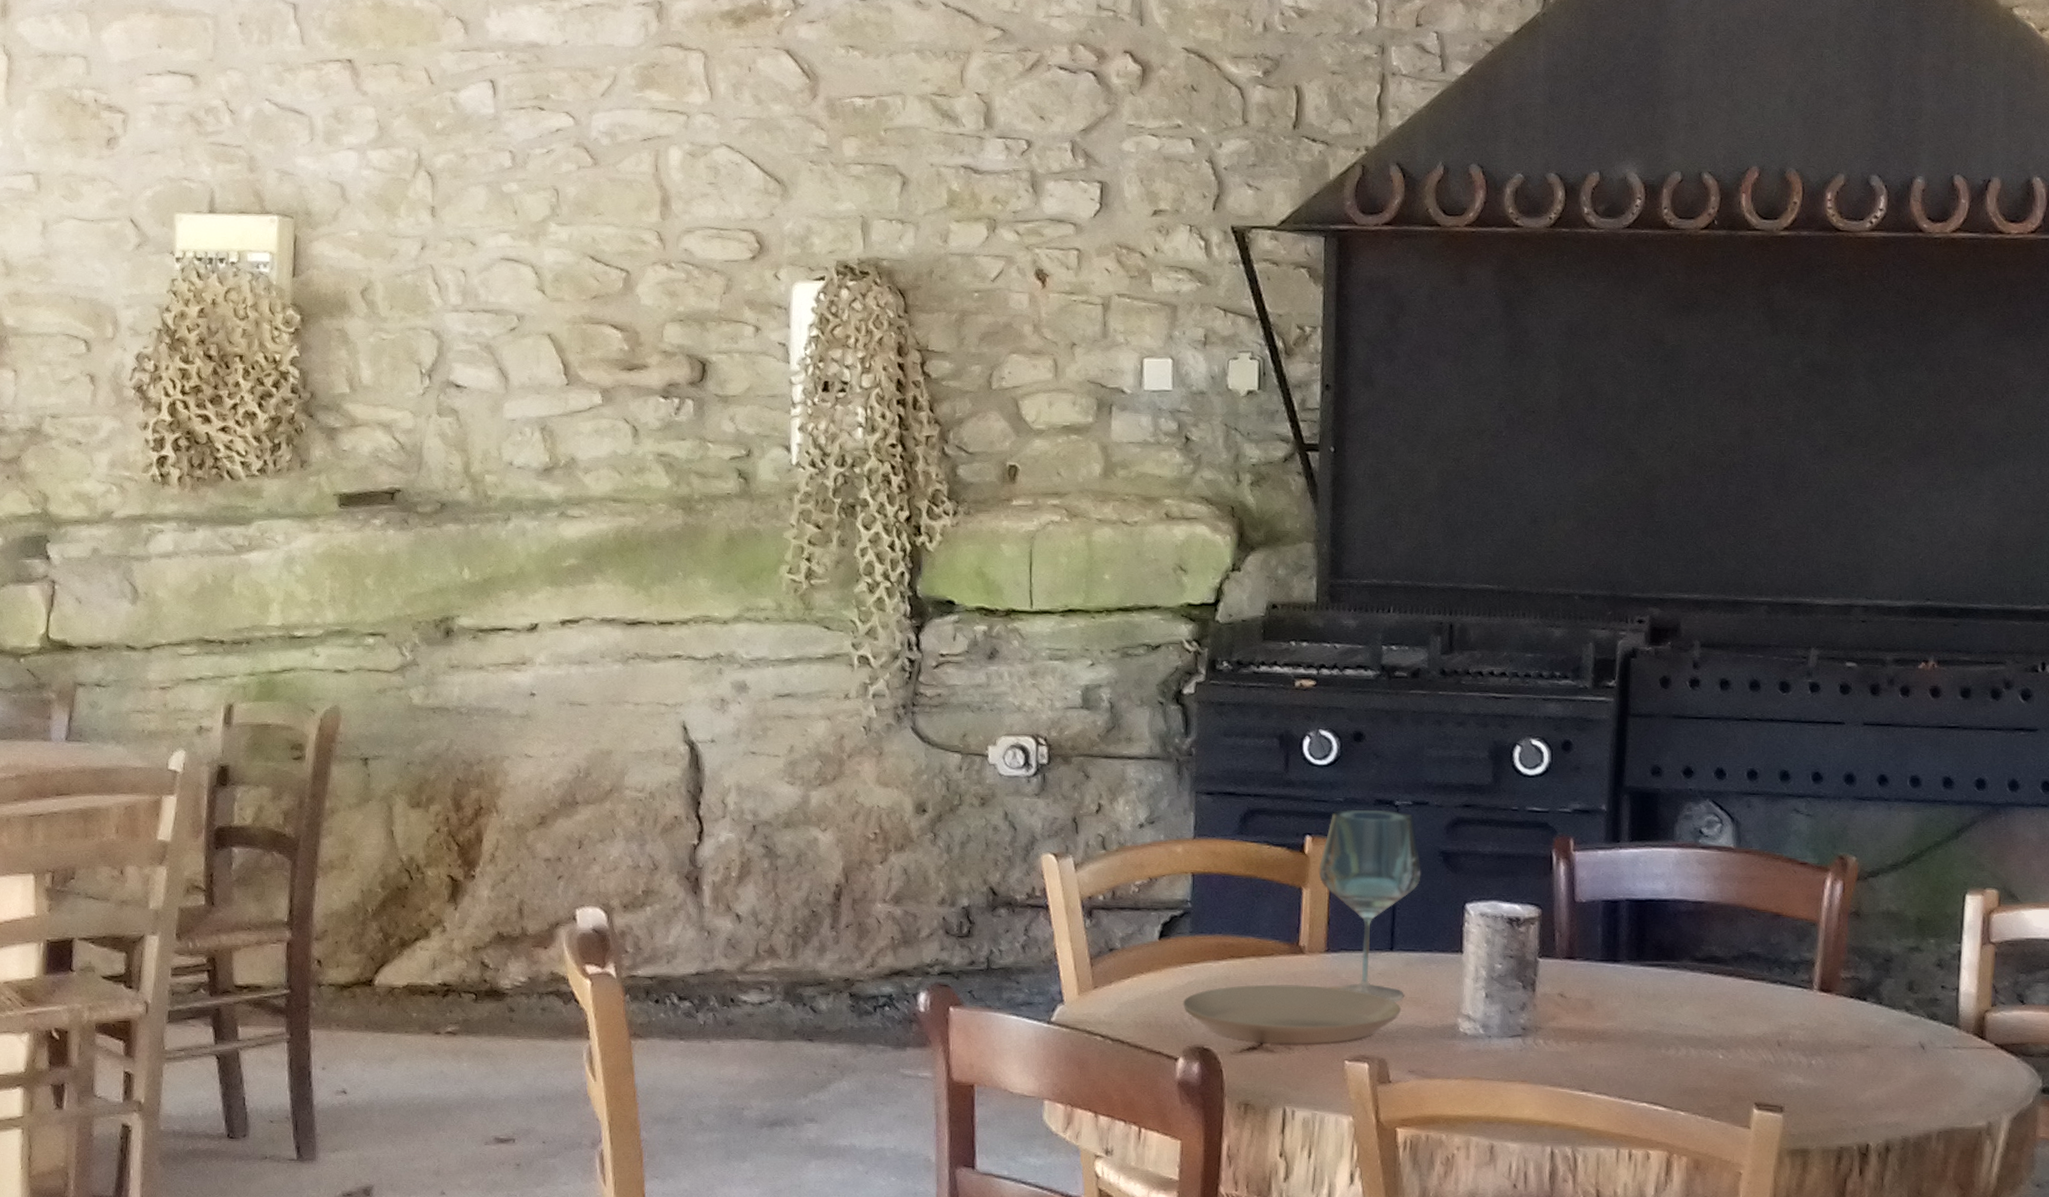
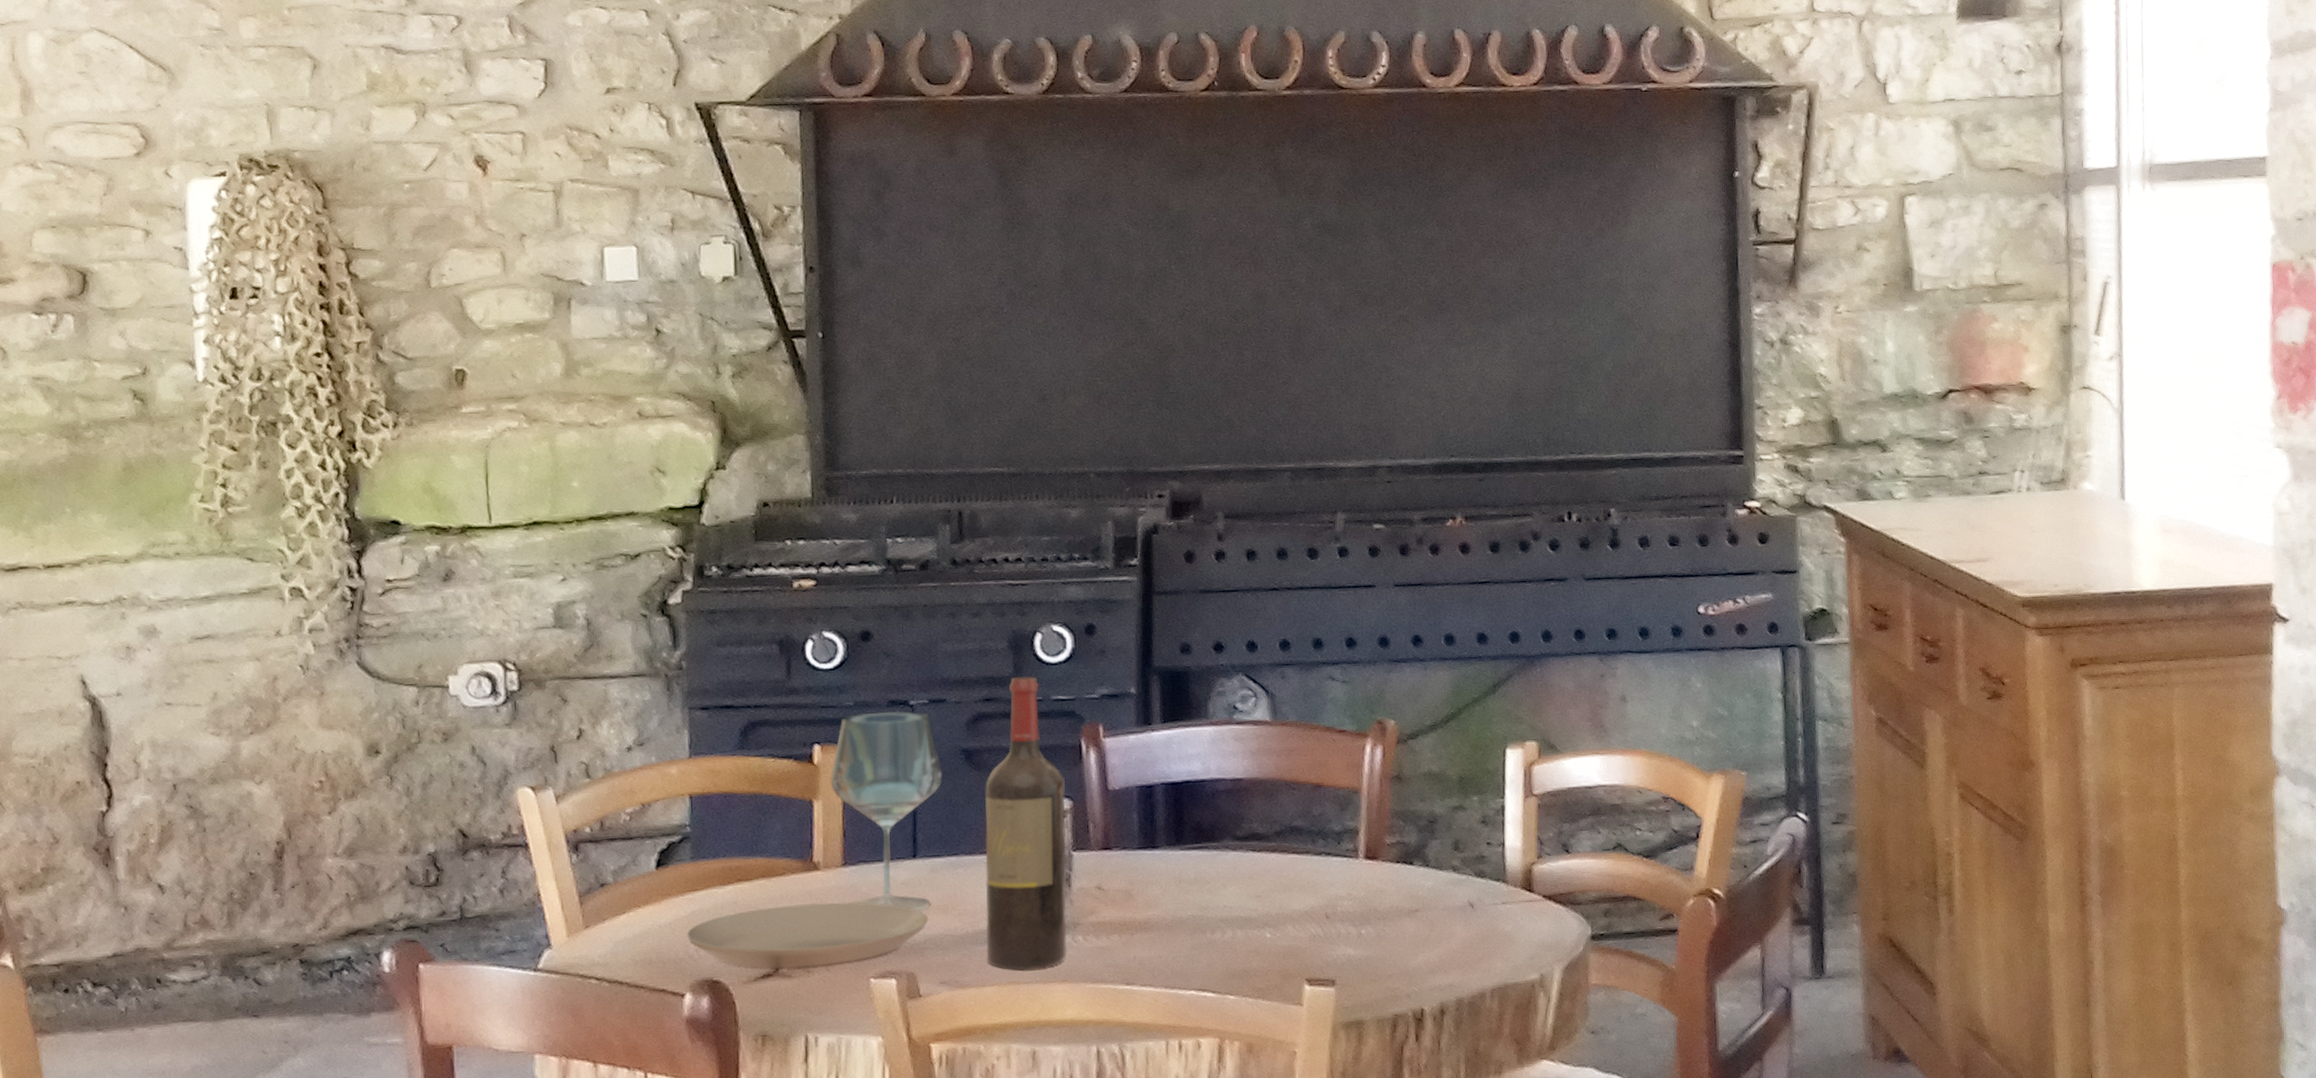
wine bottle: none [1453,786,1536,1067] -> present [984,676,1067,970]

